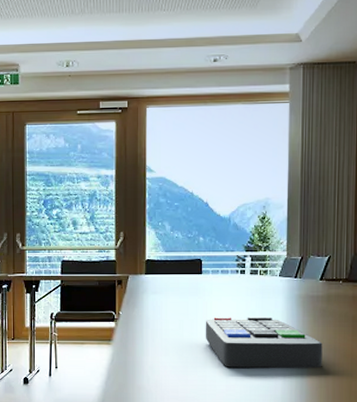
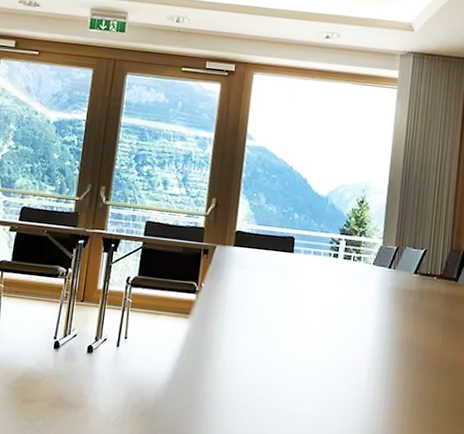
remote control: present [205,316,323,369] -> none [290,300,412,368]

